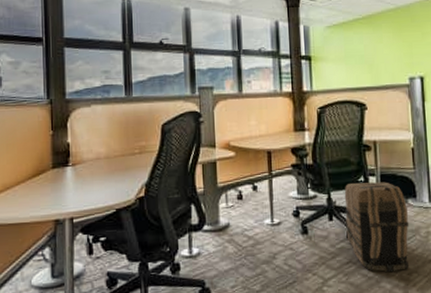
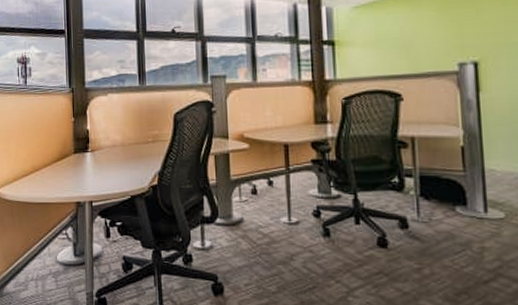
backpack: present [344,182,408,273] -> none [374,184,456,290]

